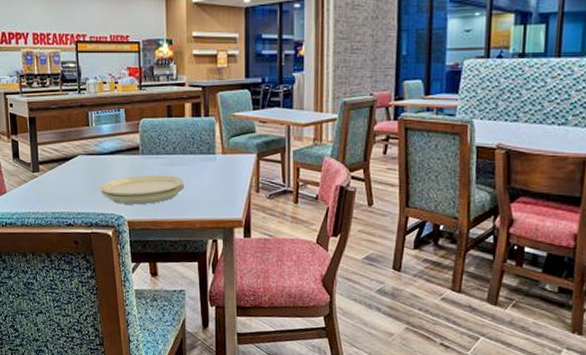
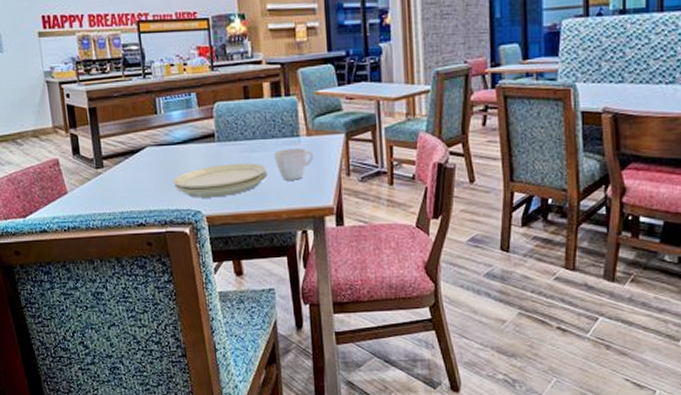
cup: none [191,164,226,194] -> present [273,148,313,180]

